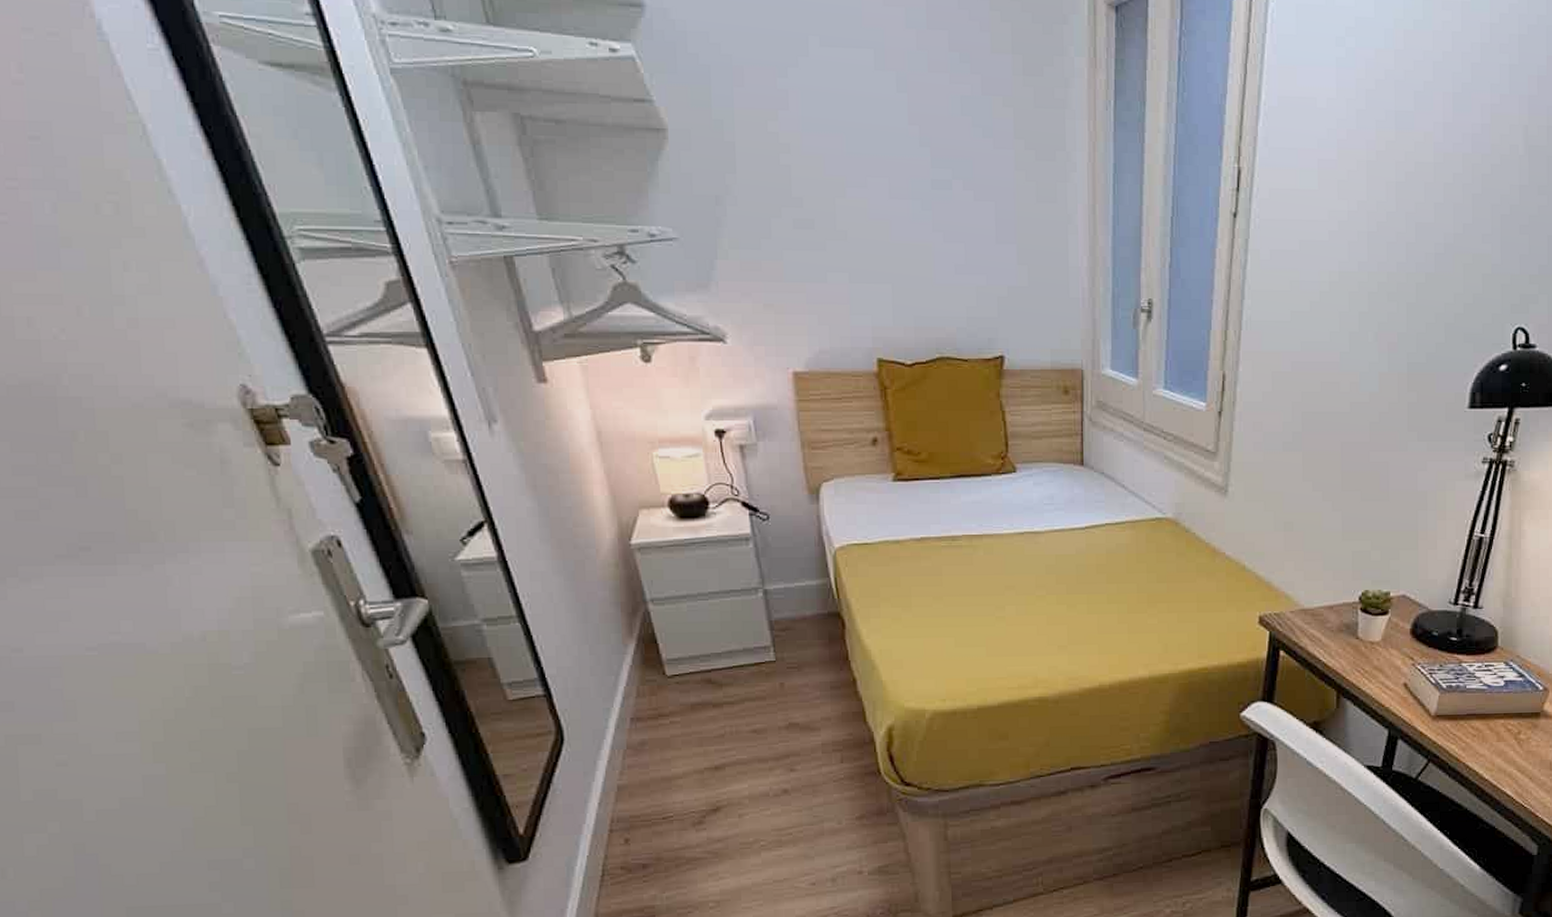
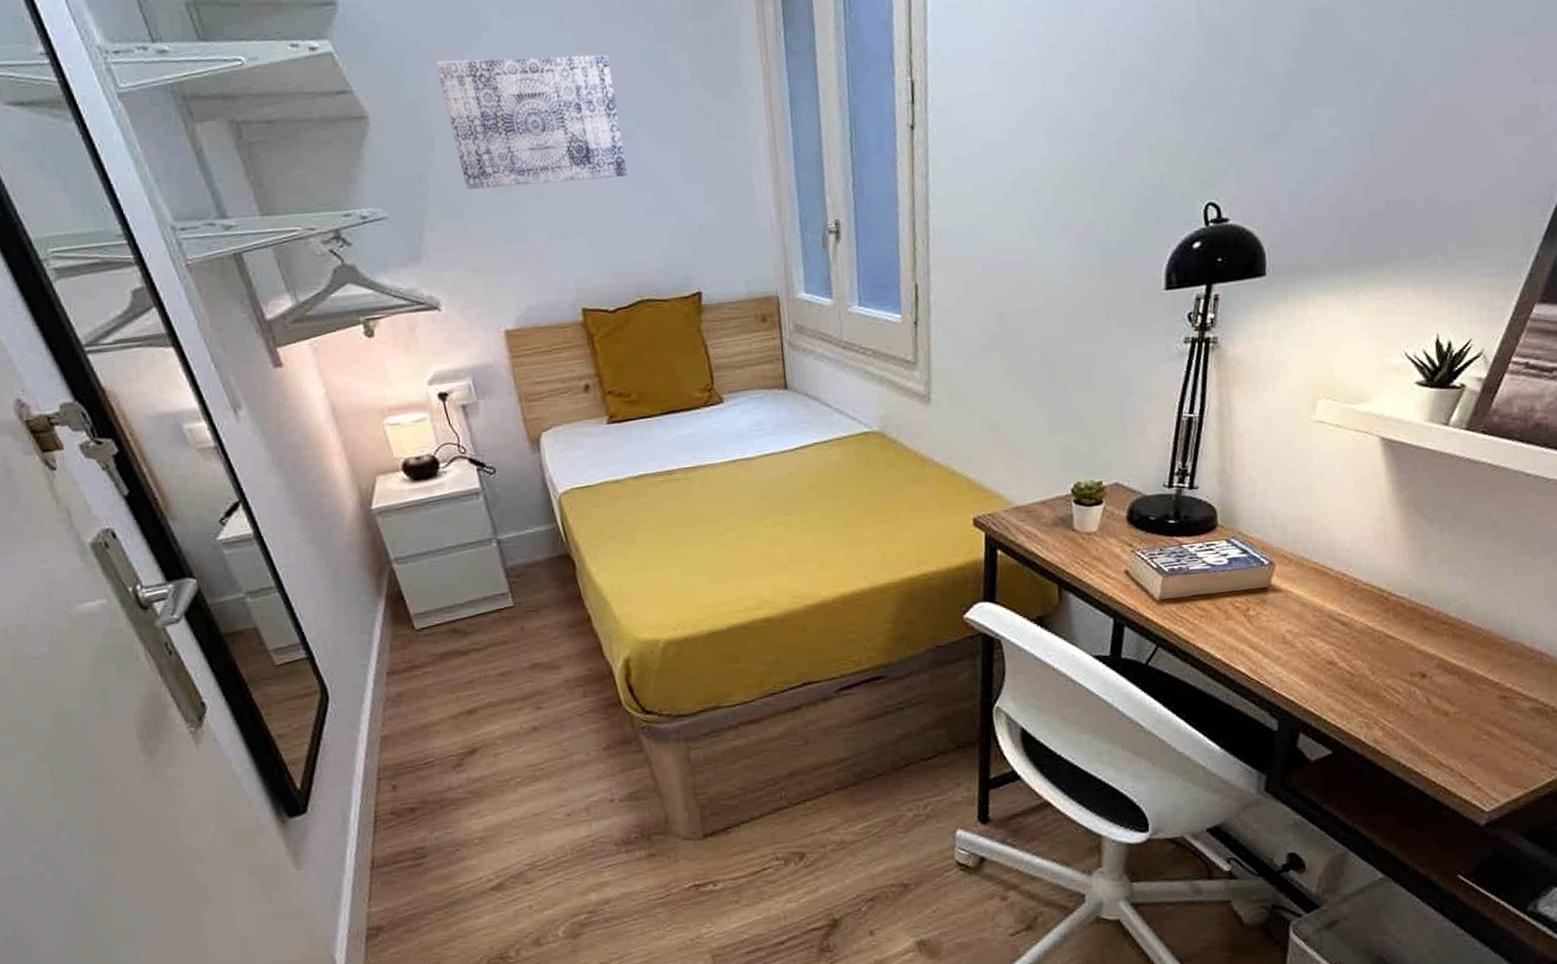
wall art: none [747,82,939,227] -> present [437,55,628,190]

